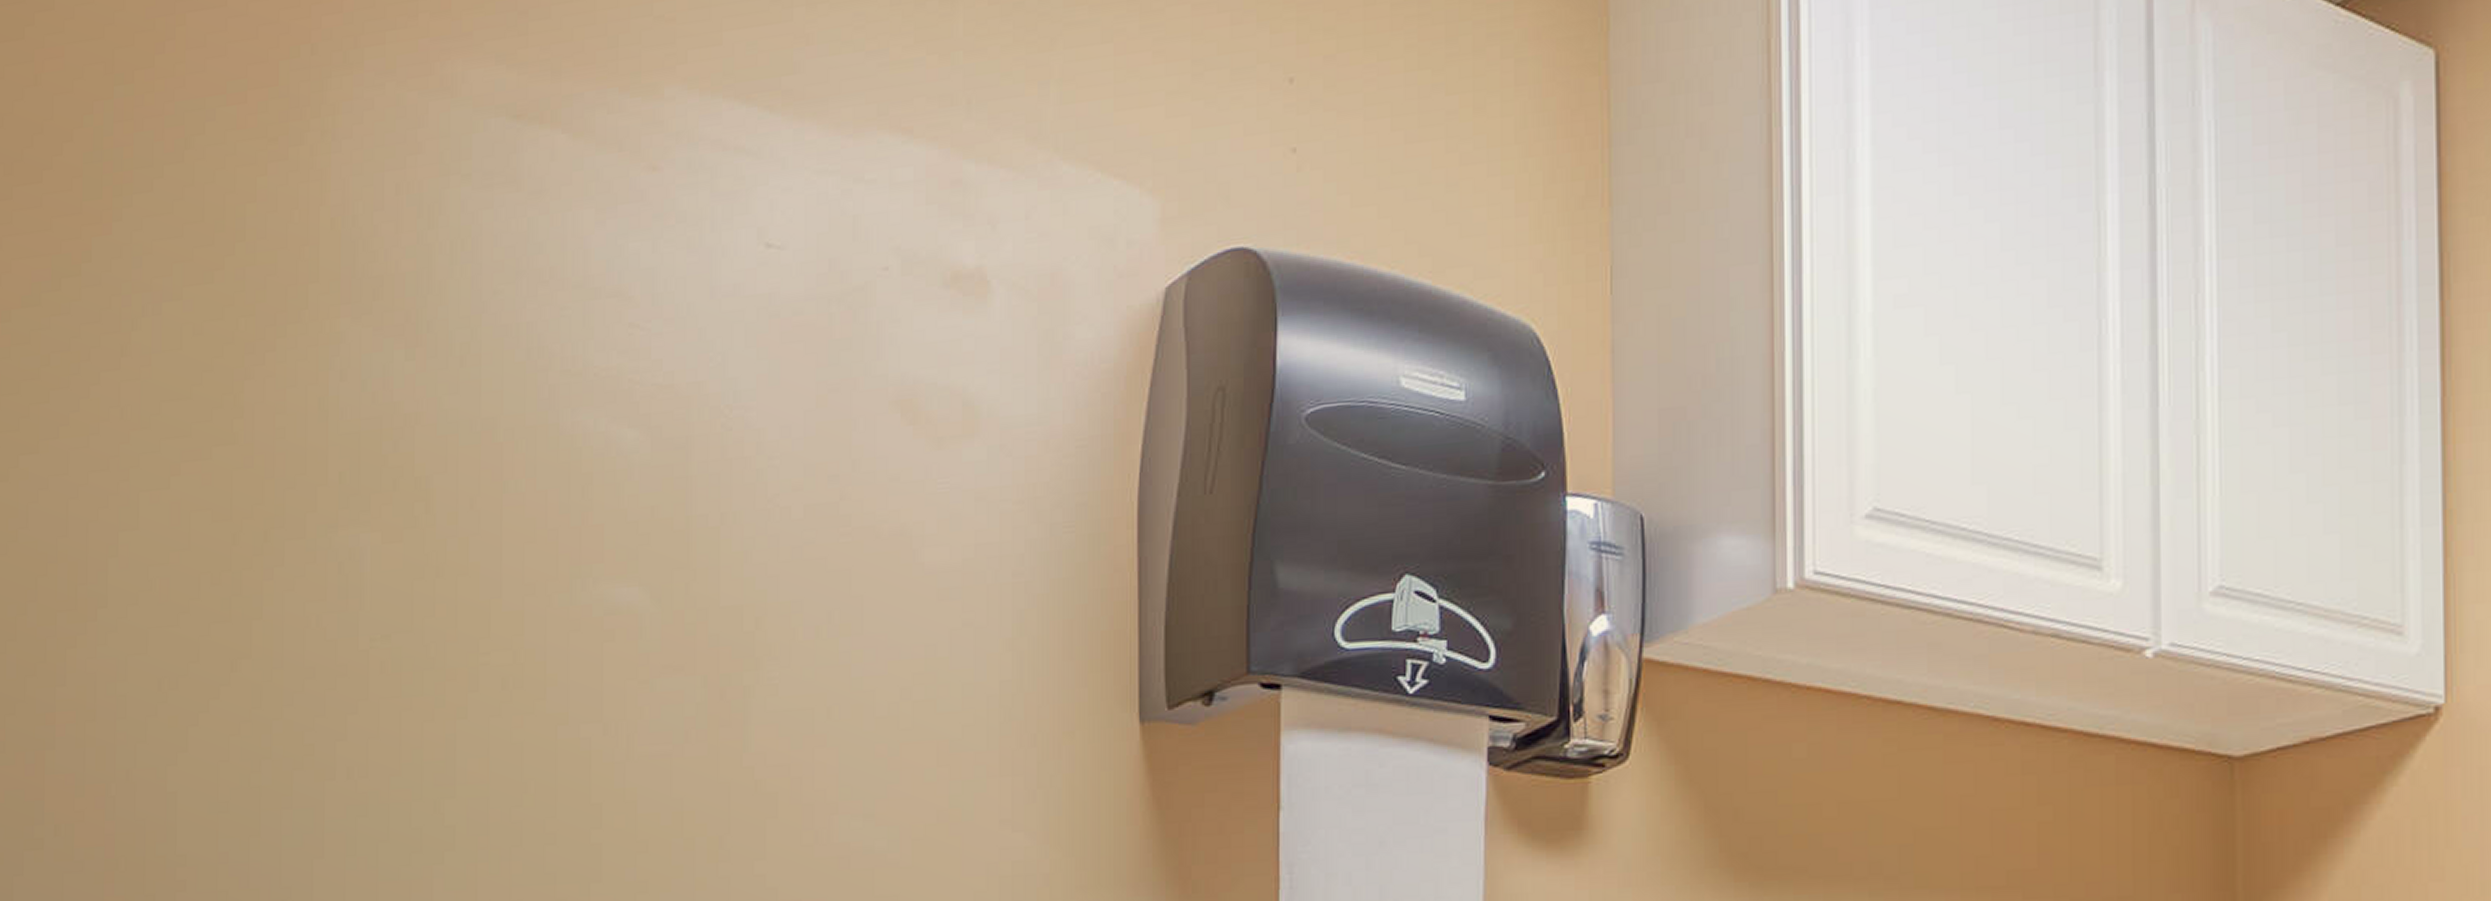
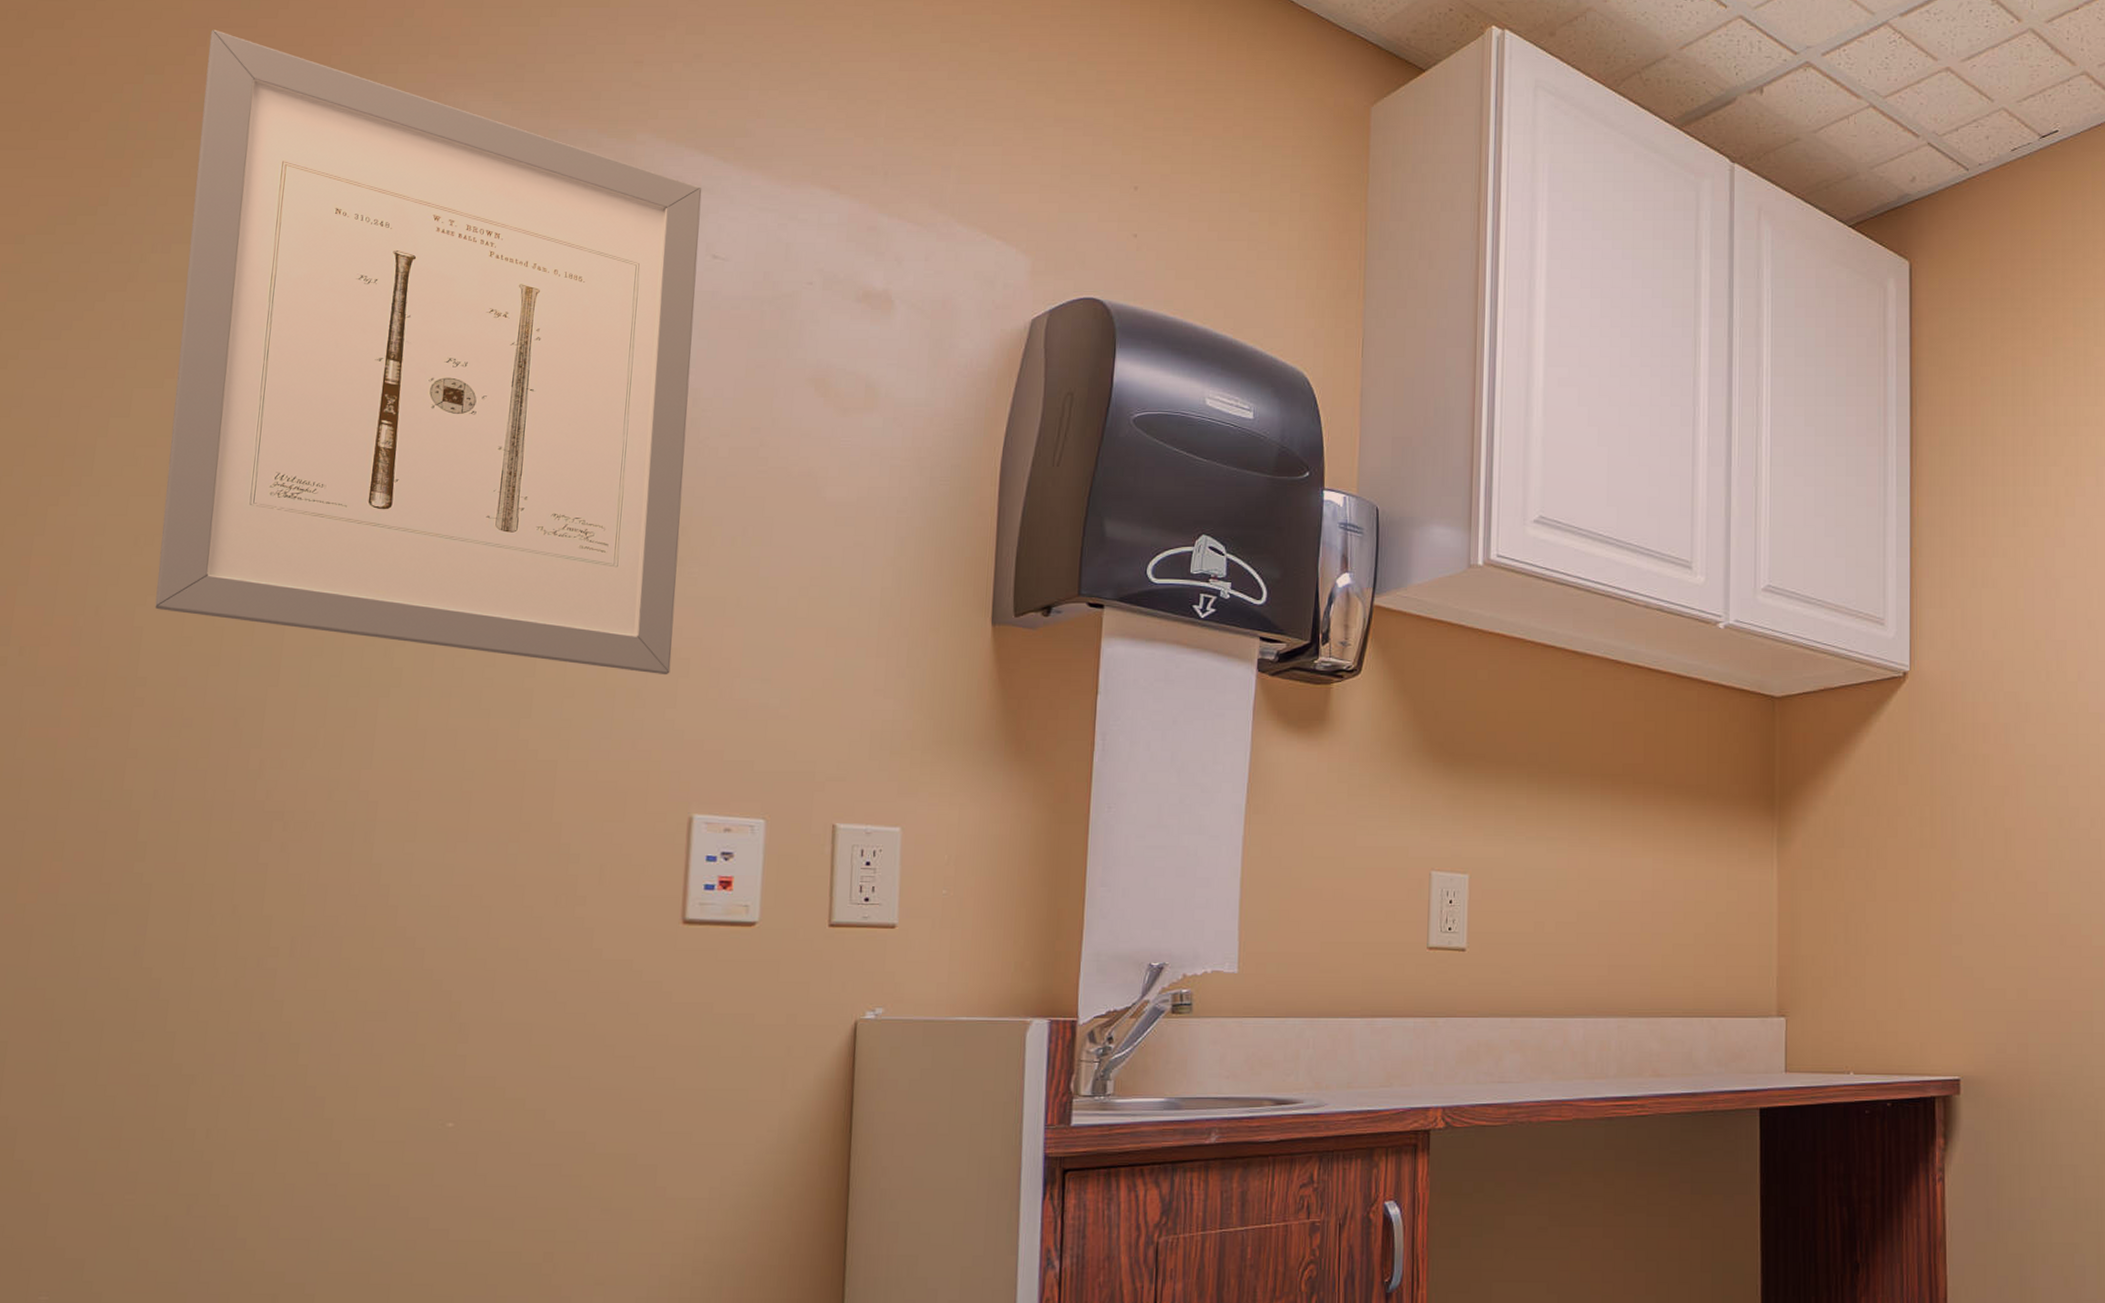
wall art: none [178,15,756,817] -> present [155,29,702,675]

